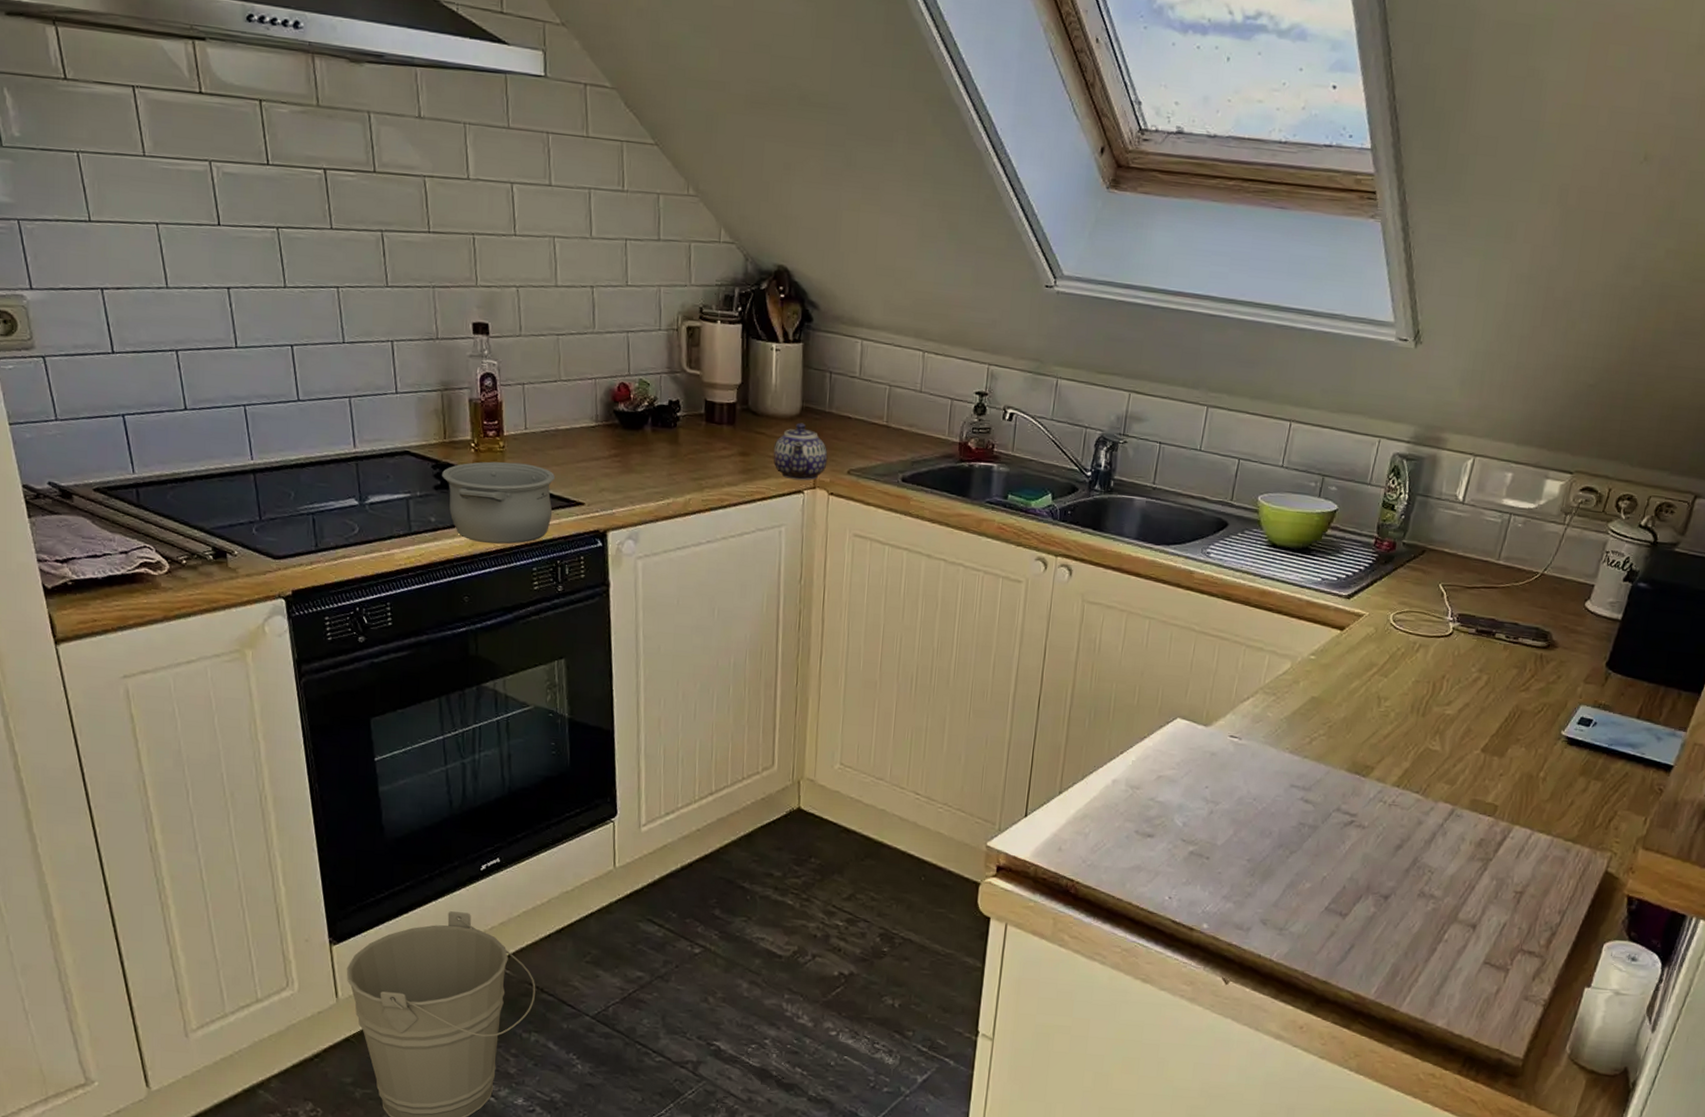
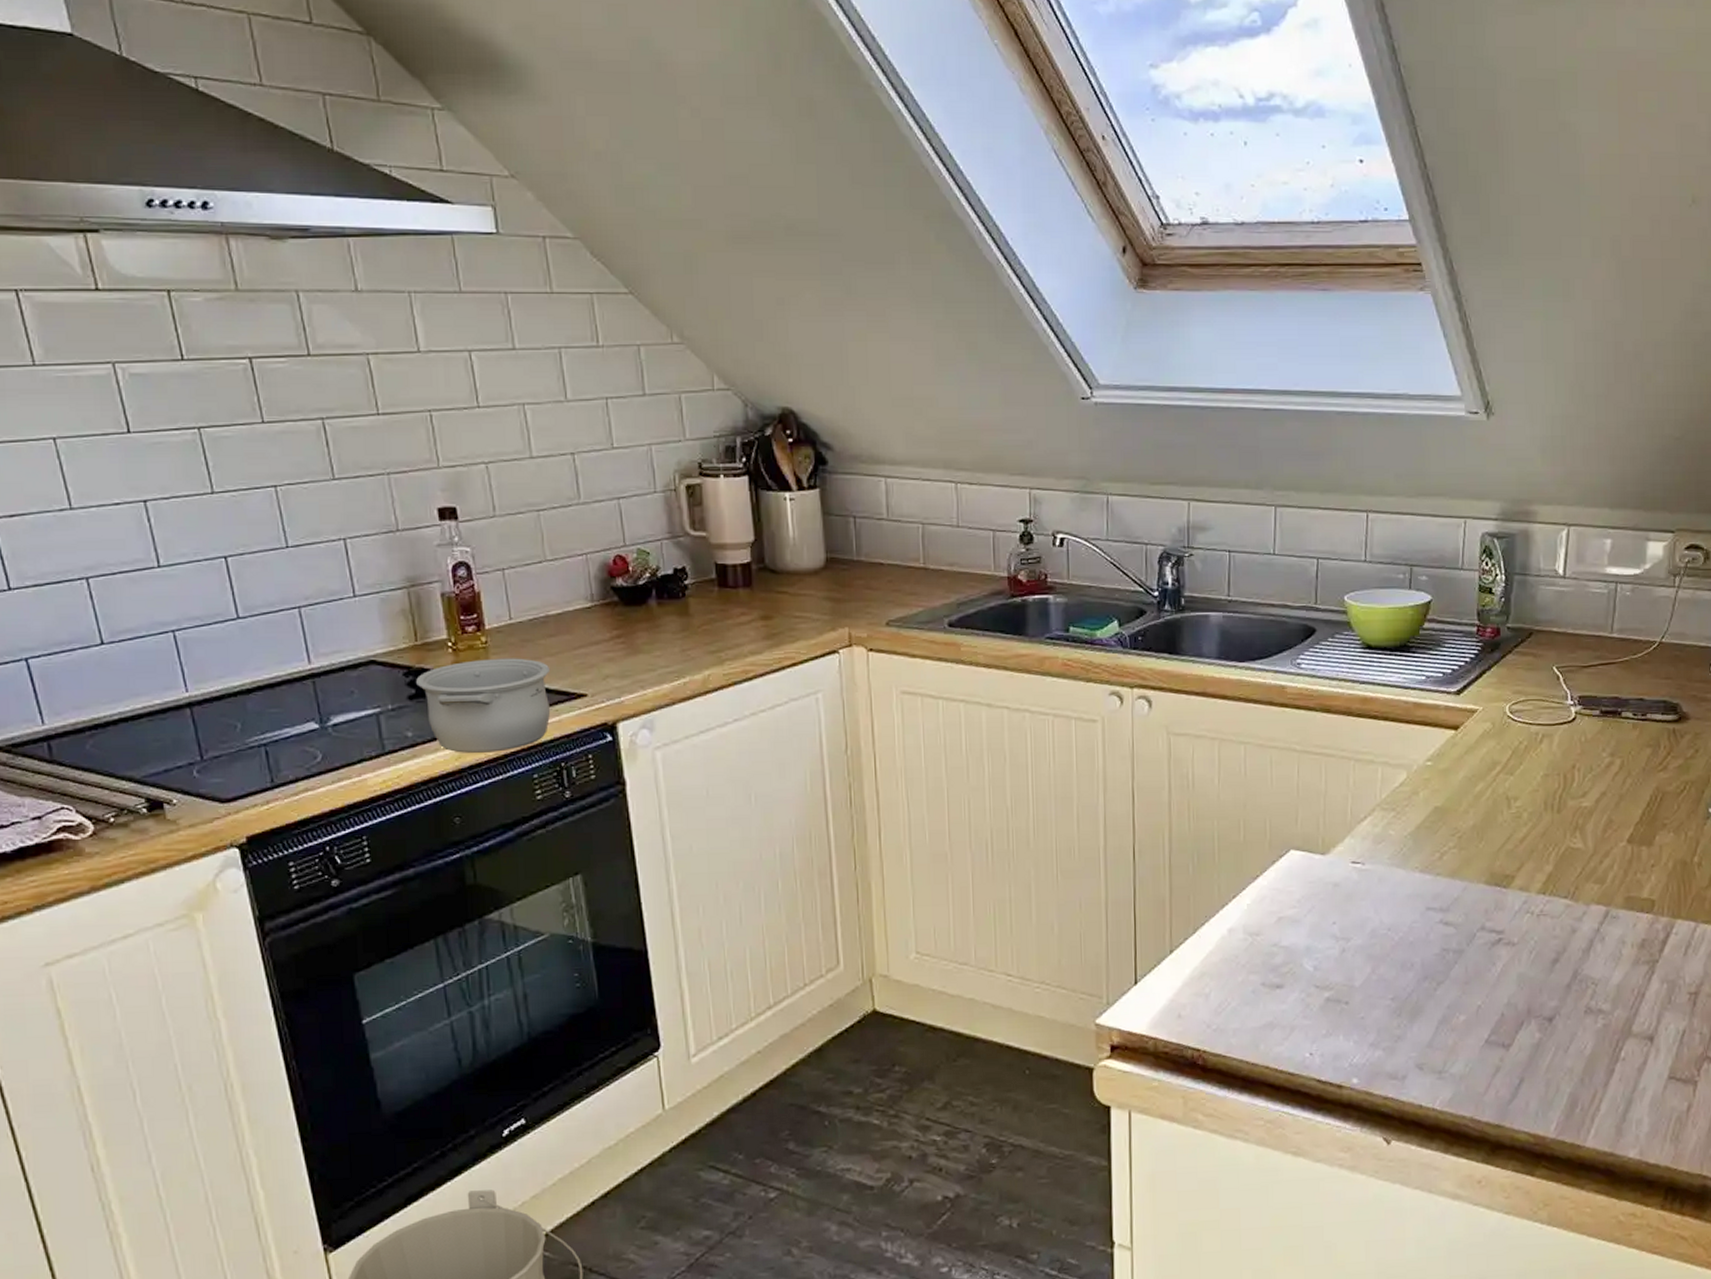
teapot: present [773,422,828,481] -> none [799,575,862,640]

